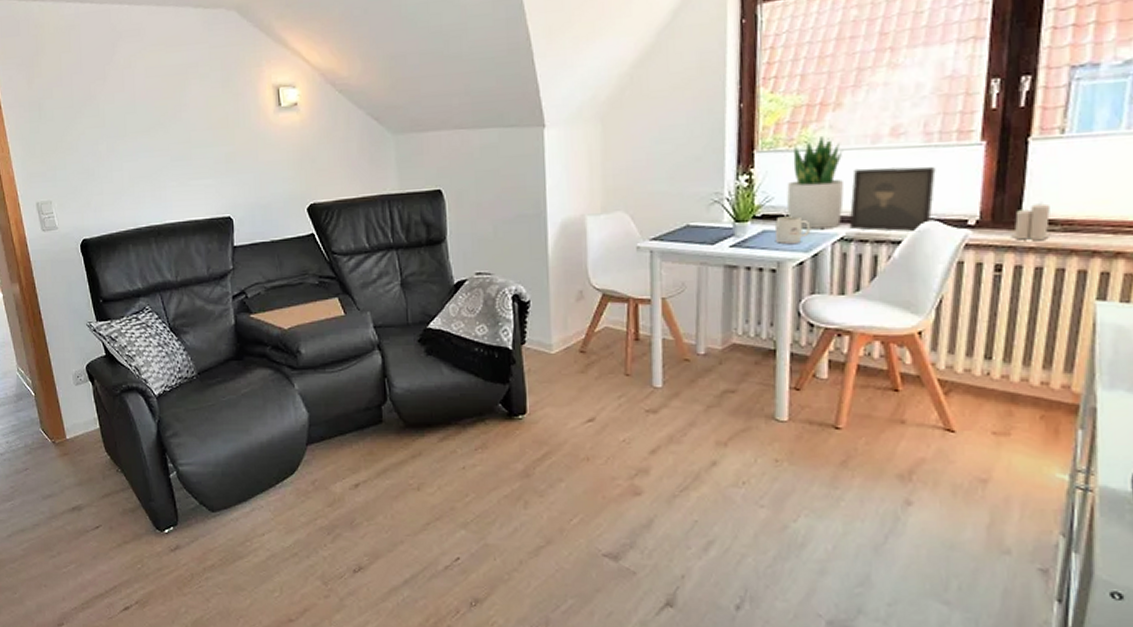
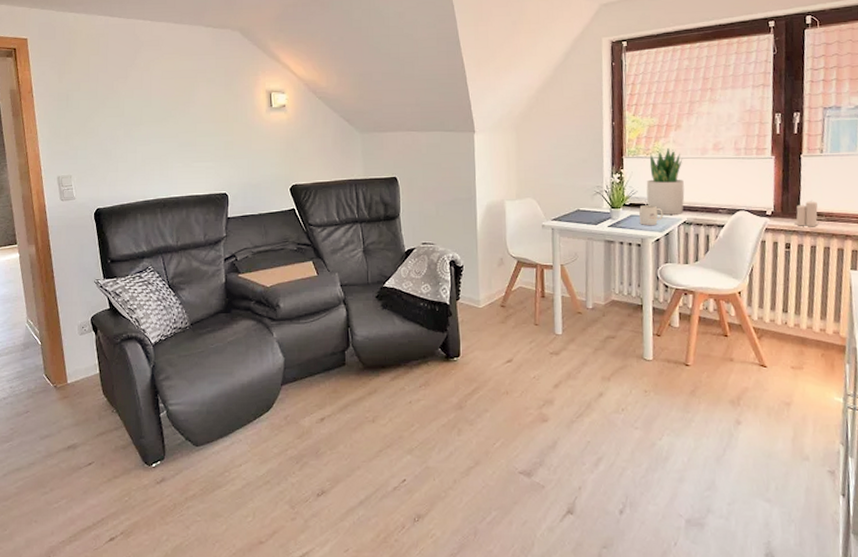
picture frame: present [849,166,936,232] -> none [689,172,744,219]

